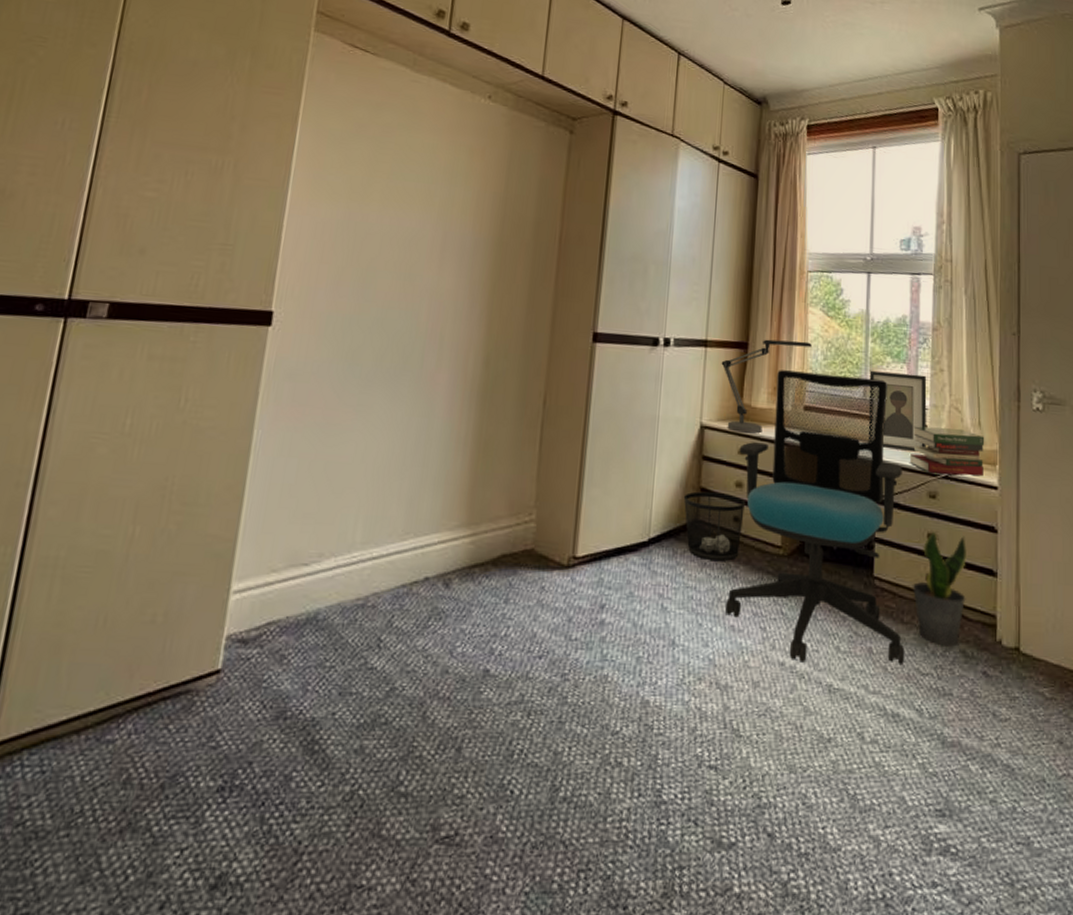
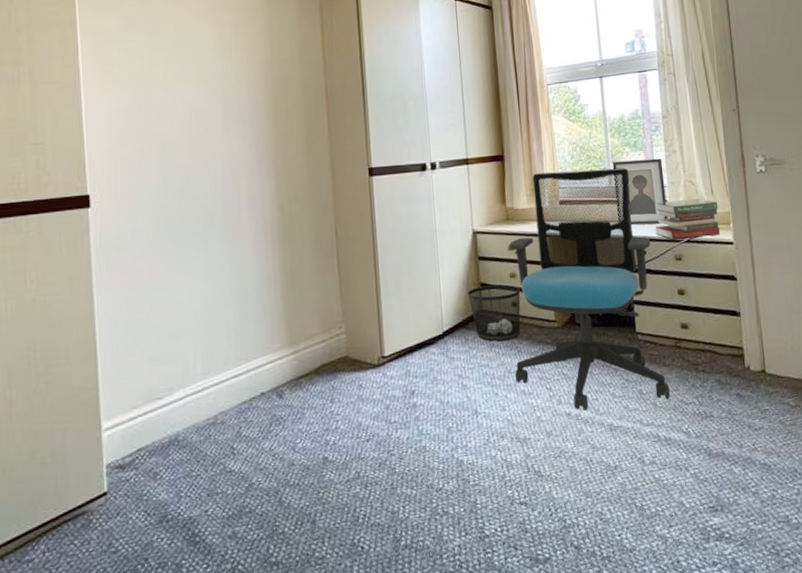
desk lamp: present [721,339,812,434] -> none [483,146,559,232]
potted plant: present [912,531,966,647] -> none [669,287,716,379]

